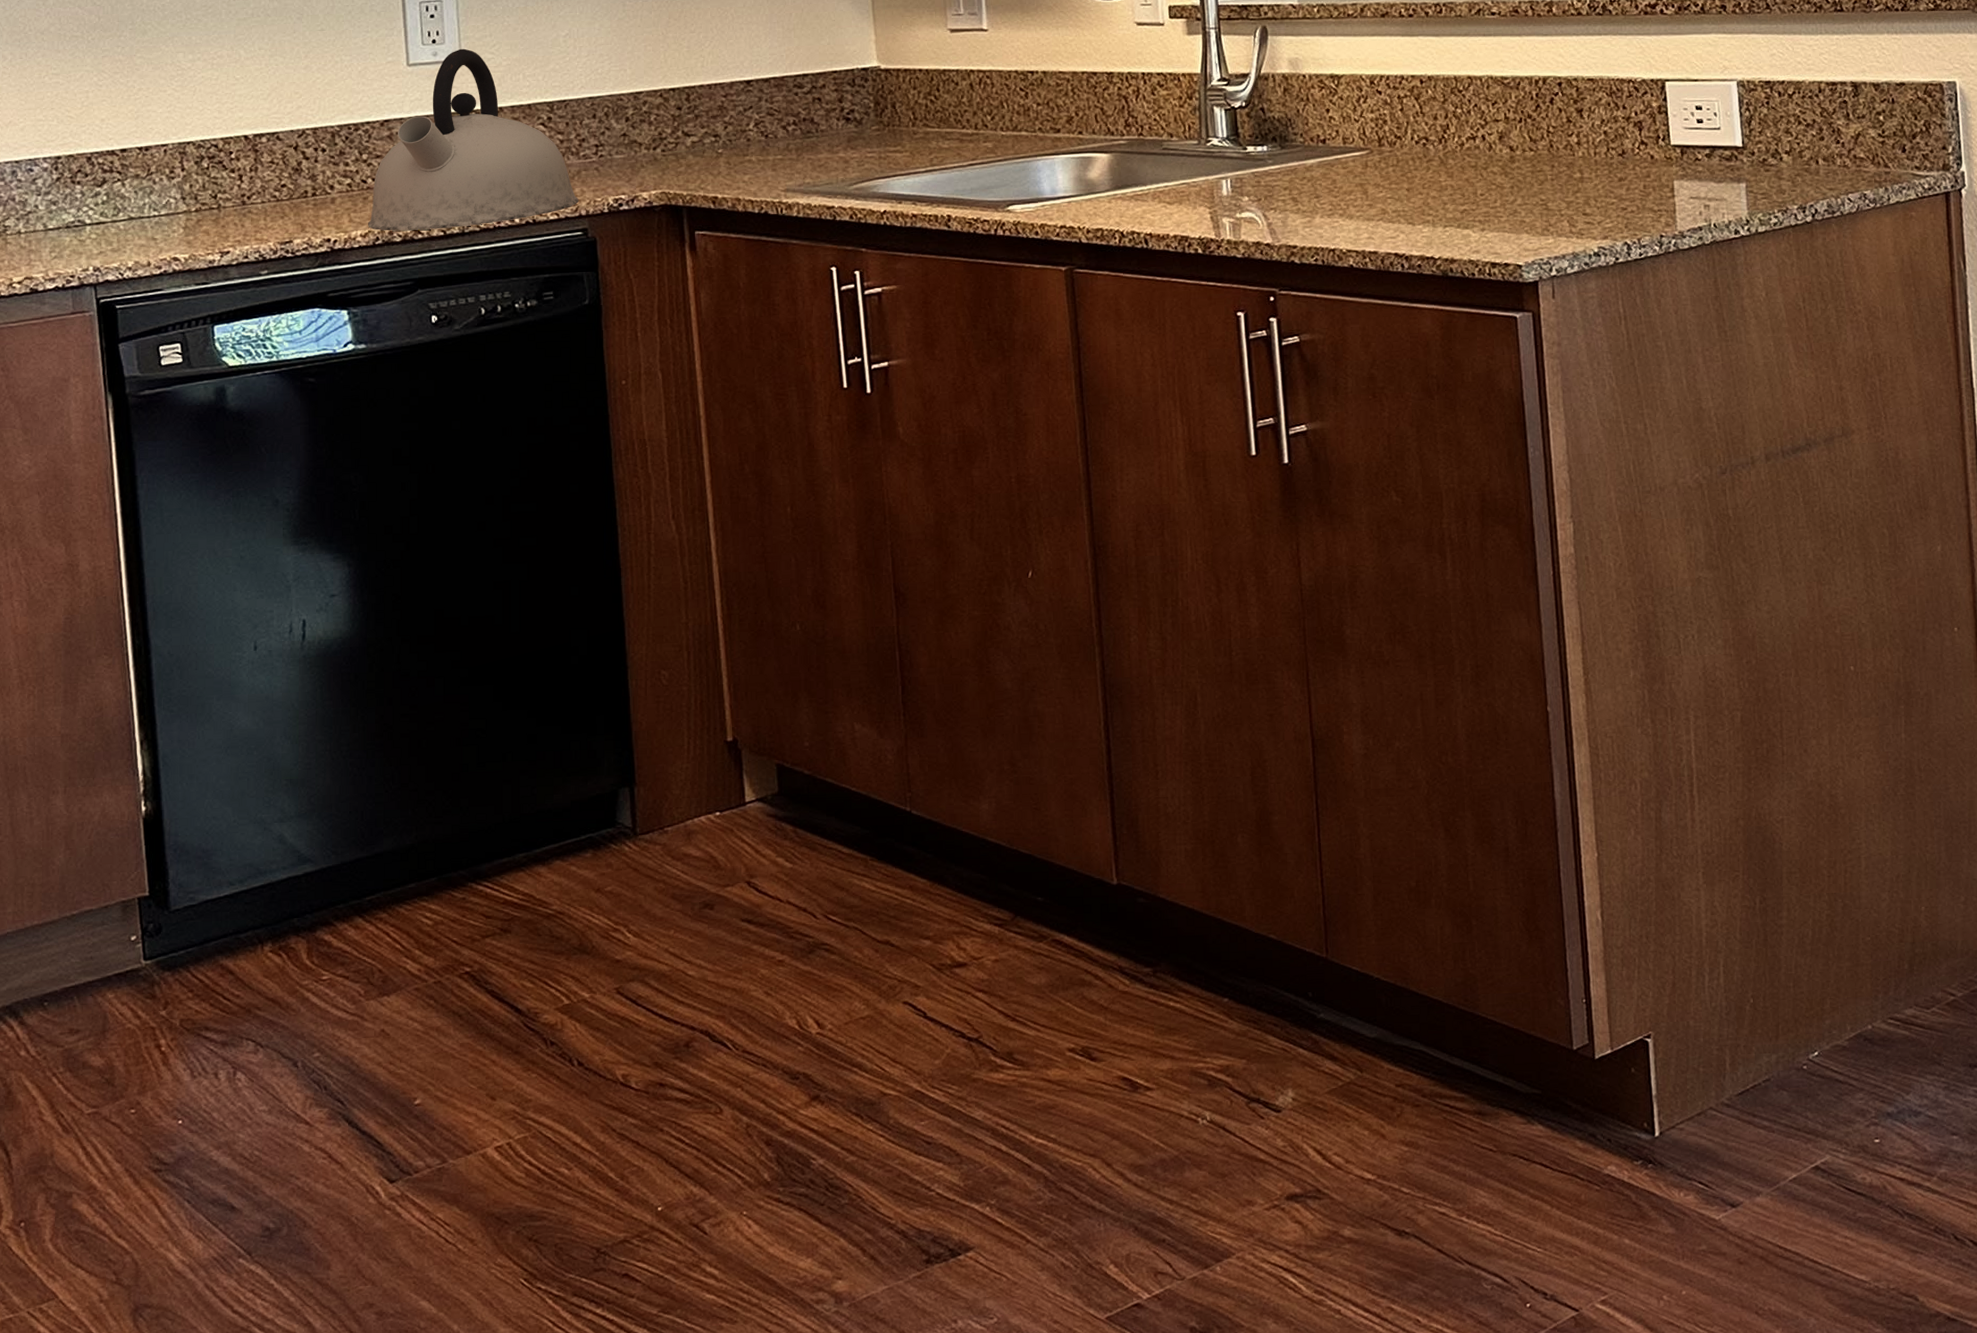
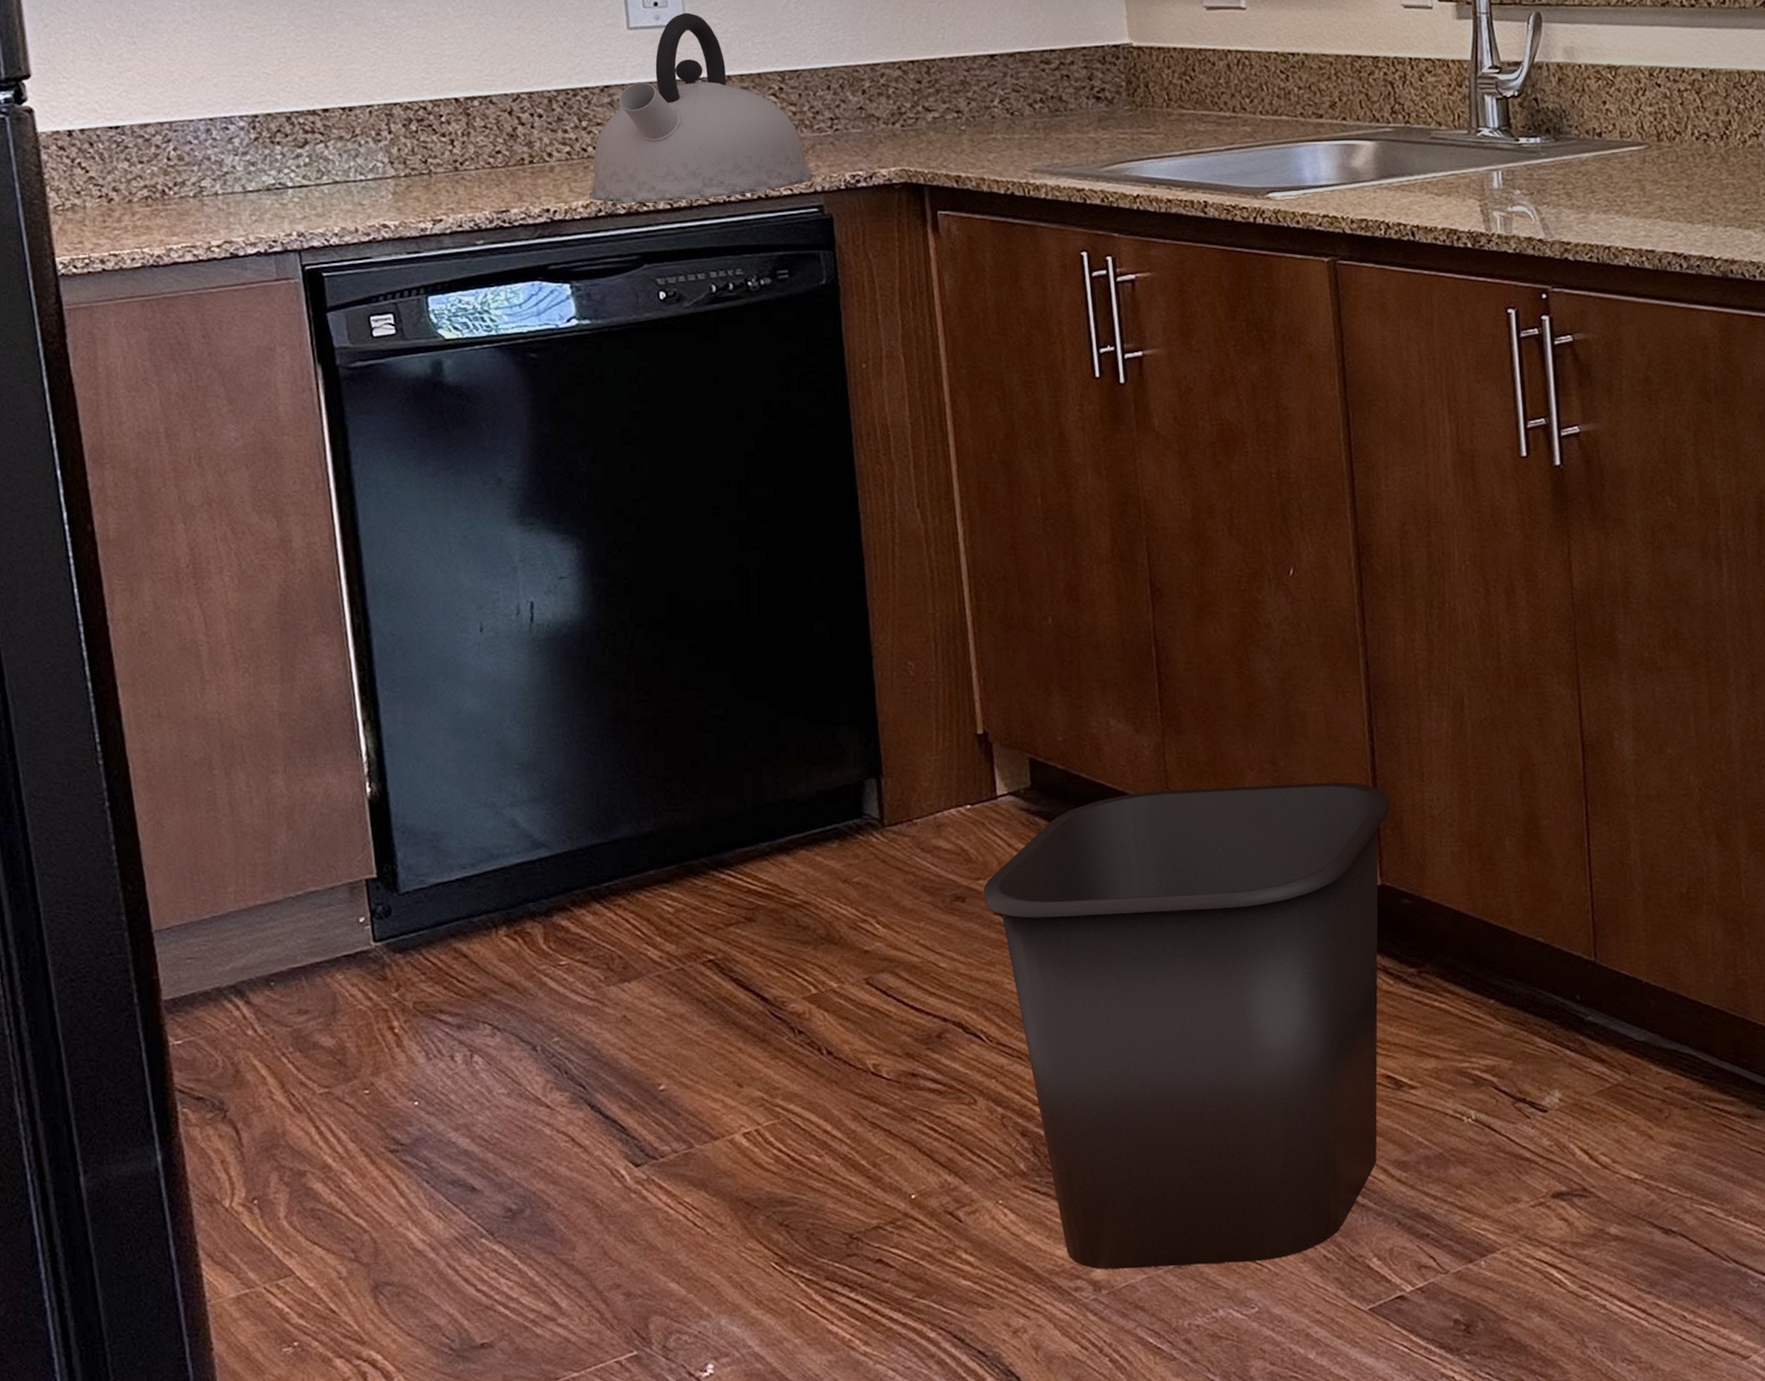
waste bin: none [731,782,1126,1281] -> present [983,782,1391,1269]

